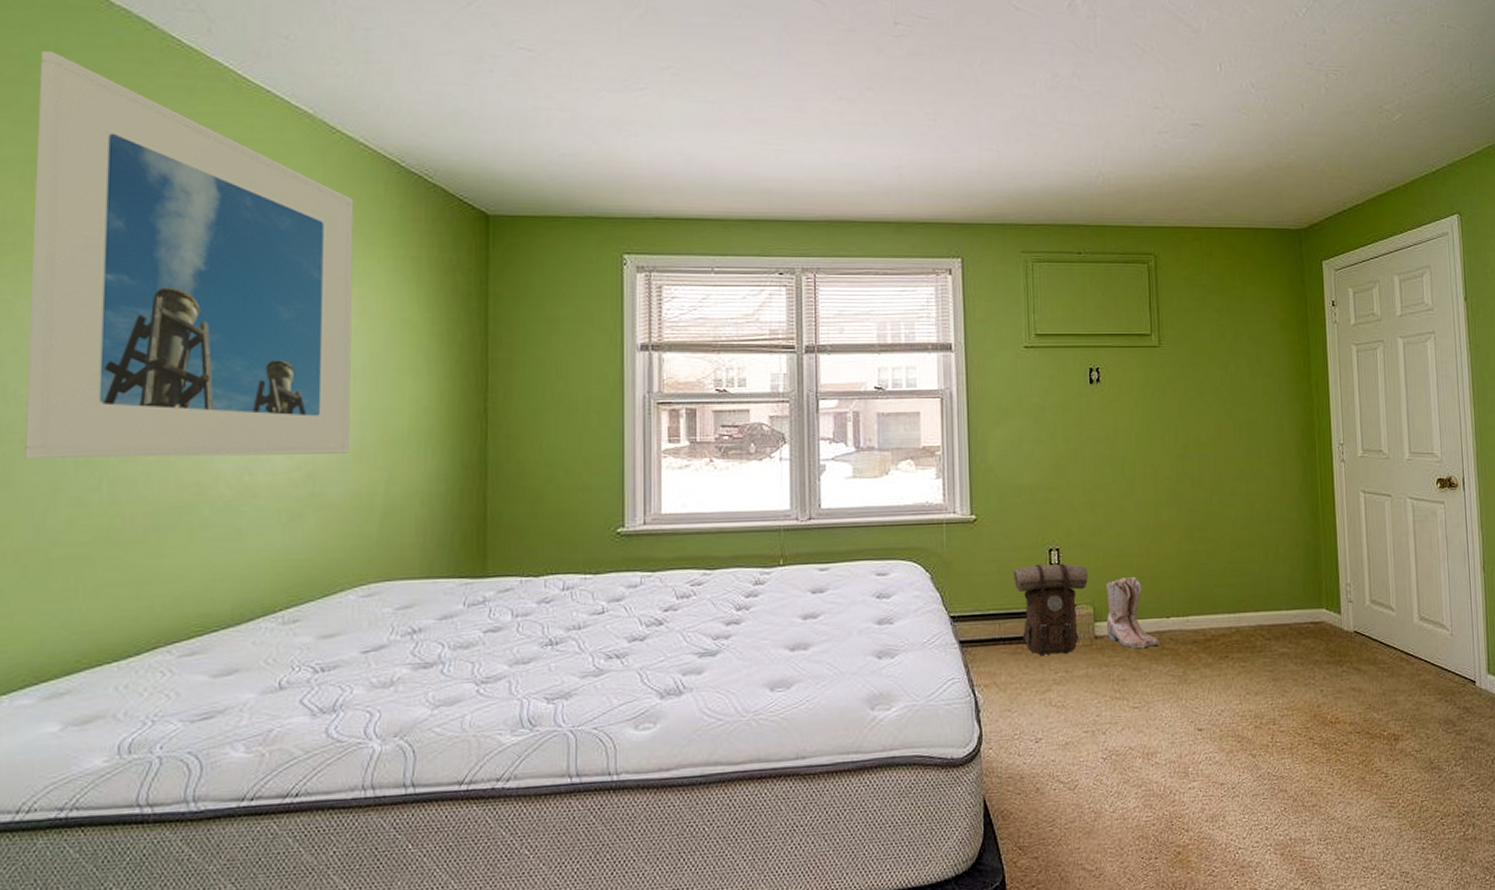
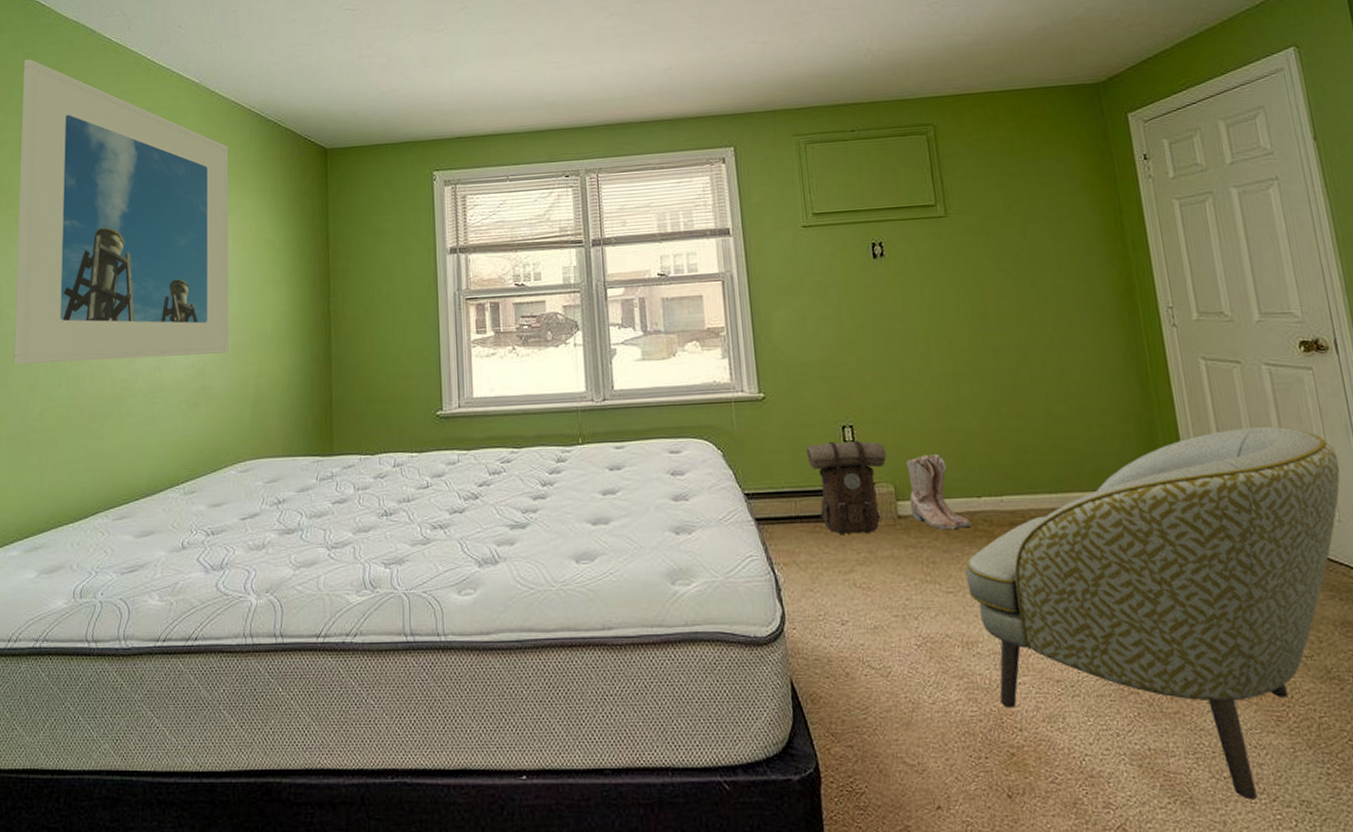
armchair: none [1151,552,1456,876] -> present [965,426,1340,800]

